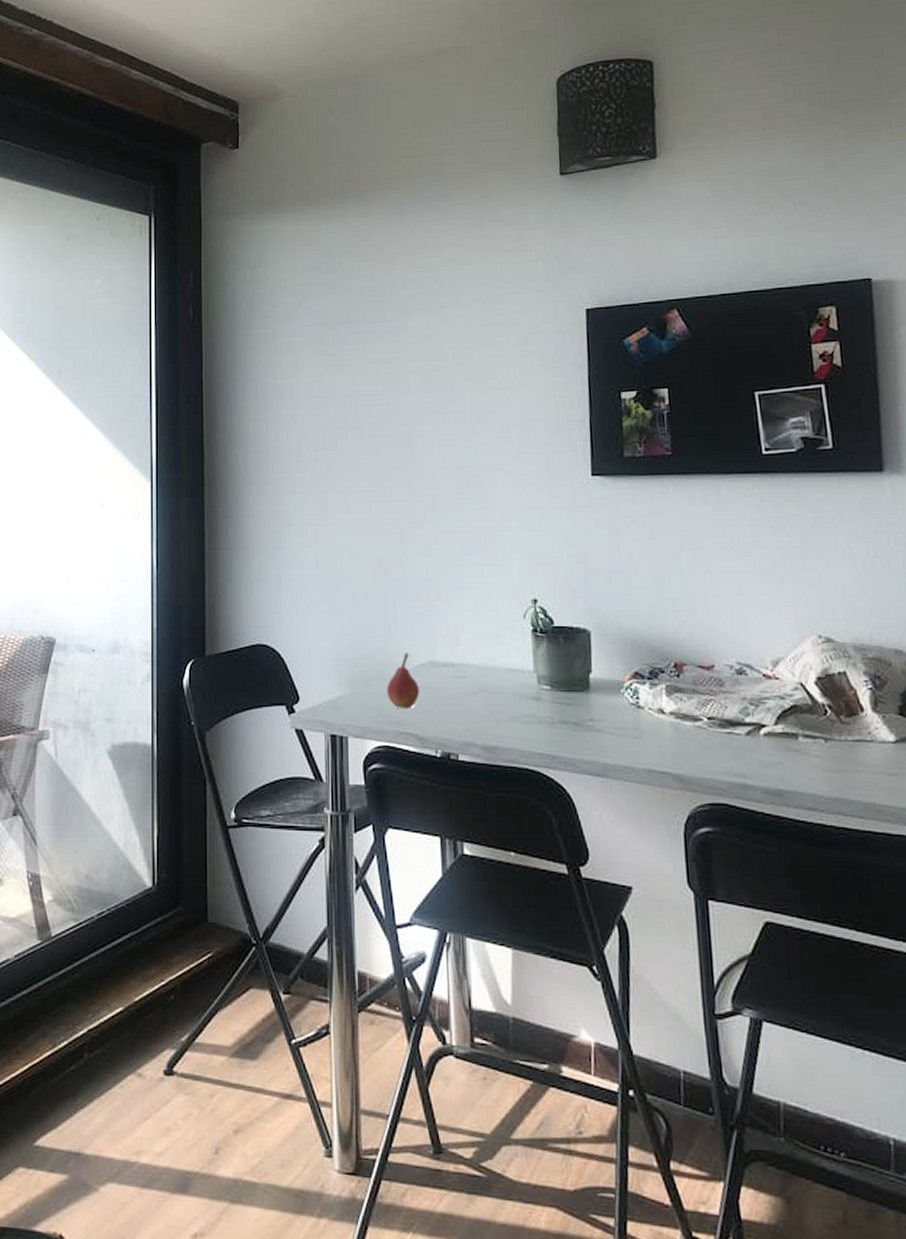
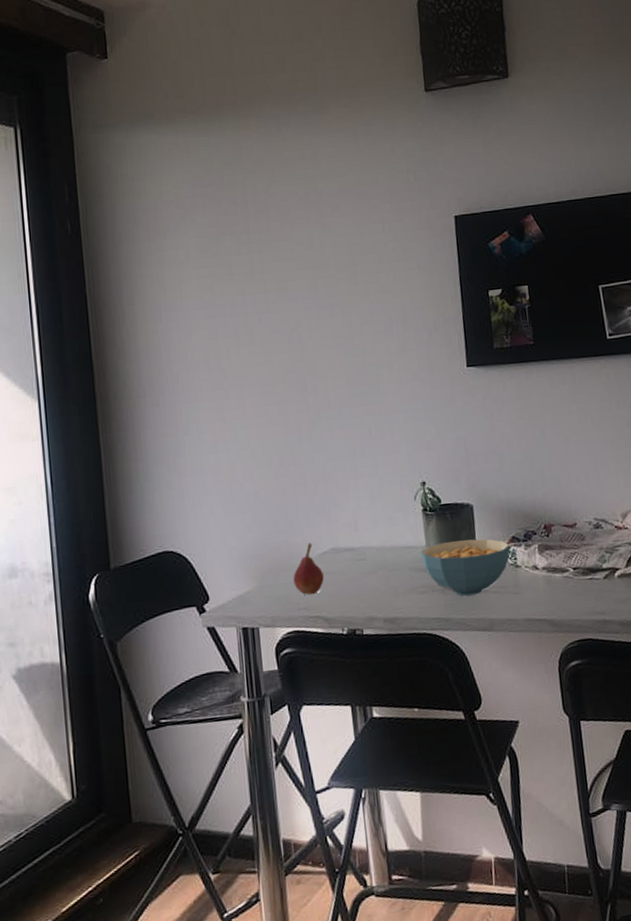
cereal bowl: none [527,670,632,733] -> present [420,539,510,596]

